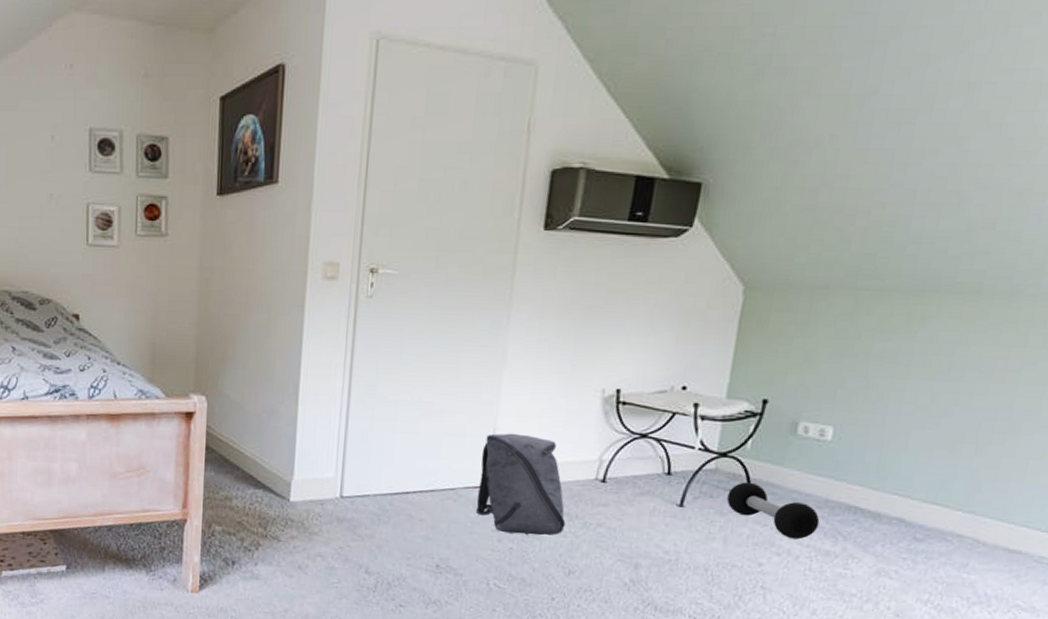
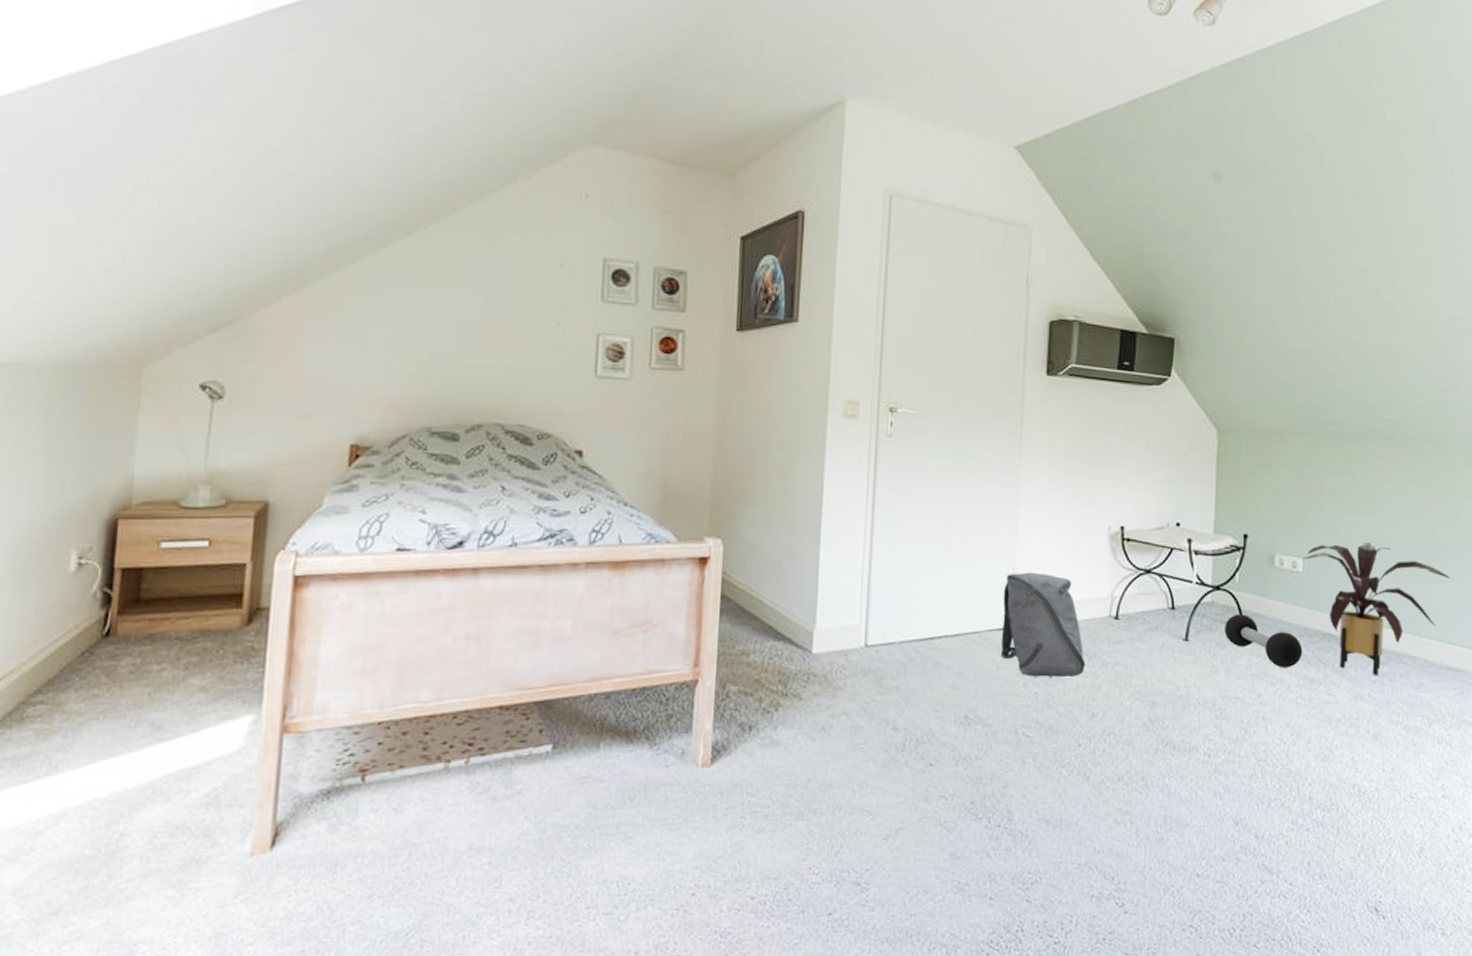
house plant: none [834,411,1028,552] -> present [1303,542,1450,675]

